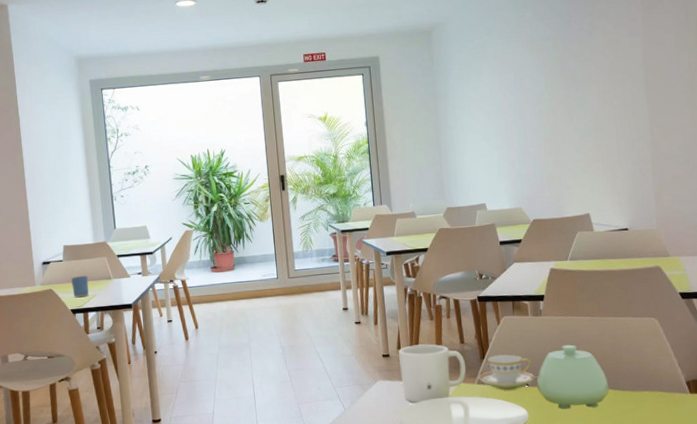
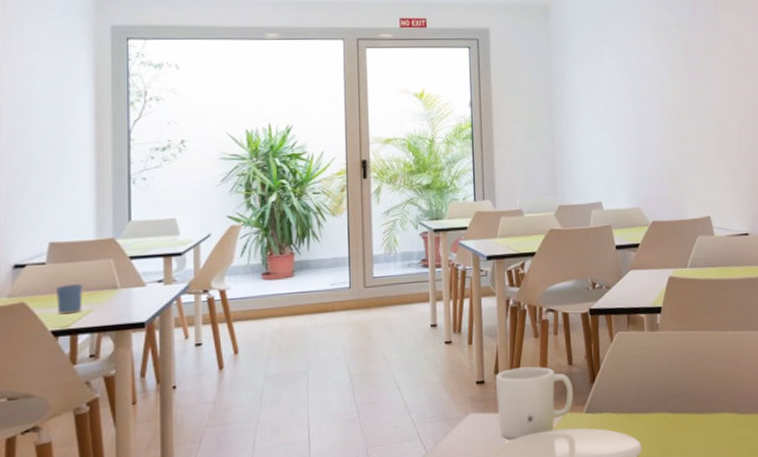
teacup: present [478,354,535,390] -> none [587,376,650,419]
sugar bowl: present [536,344,609,409] -> none [651,362,727,439]

